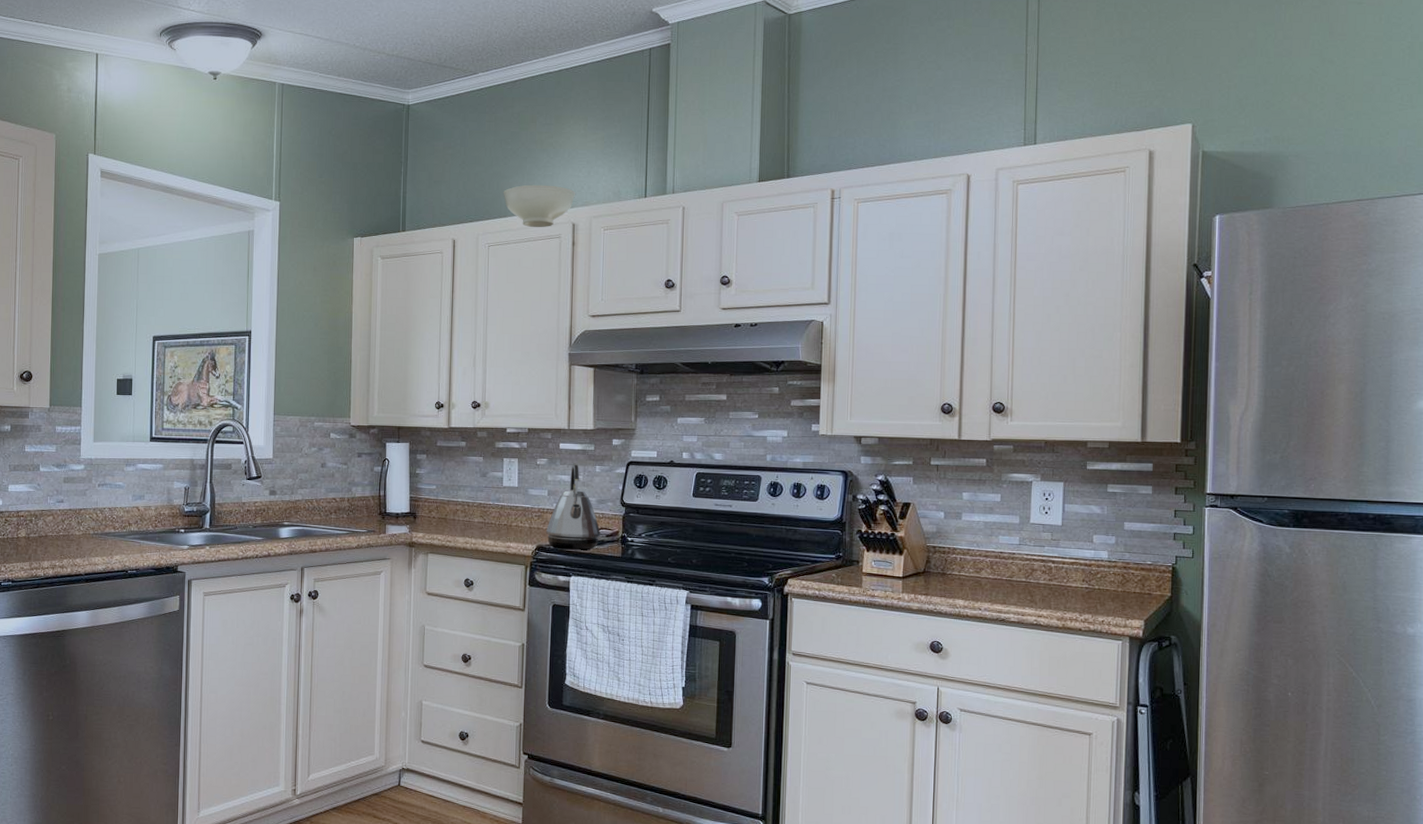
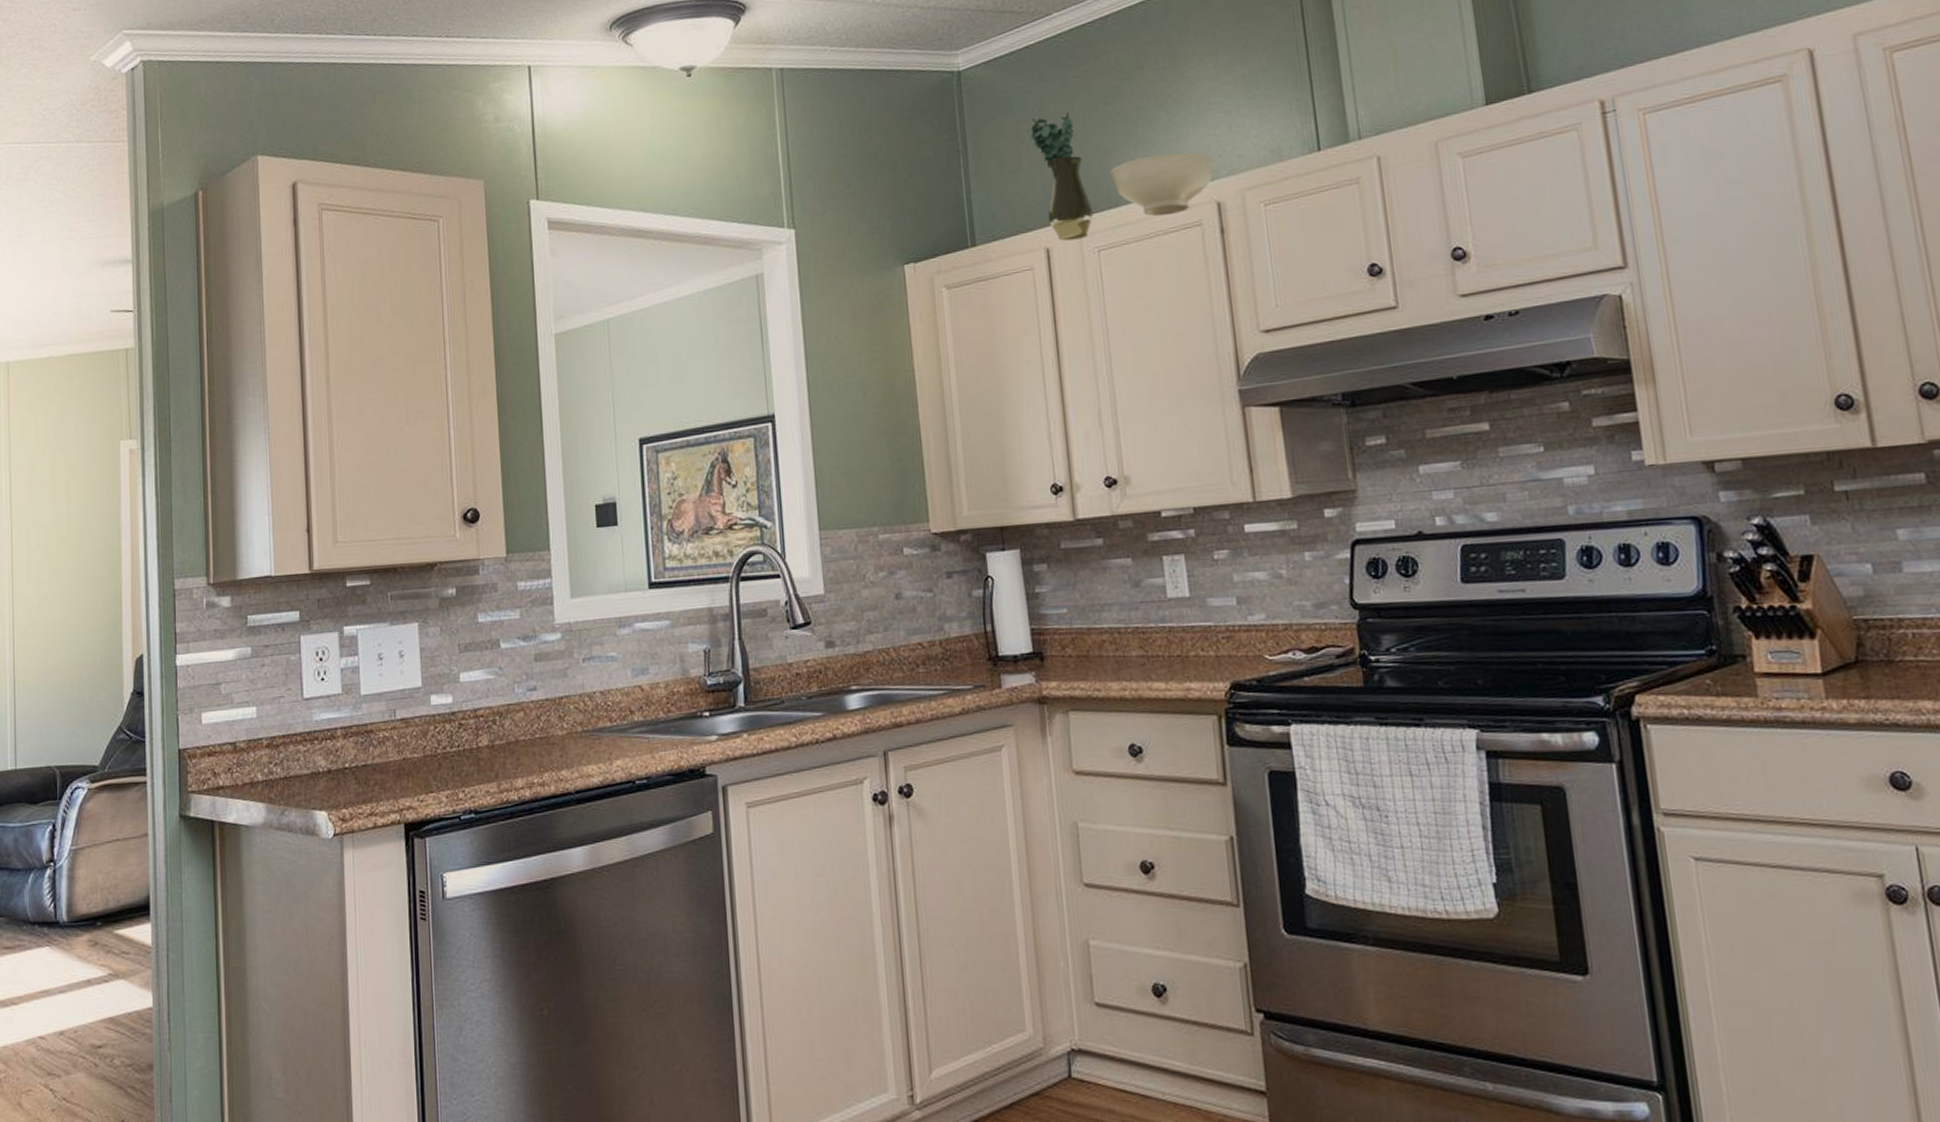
vase: none [452,145,488,236] -> present [1030,112,1093,241]
kettle: present [545,462,601,551] -> none [1241,550,1327,685]

